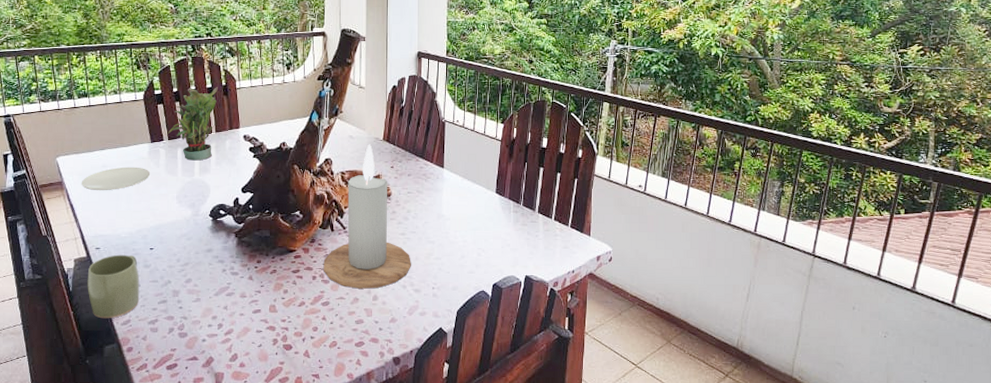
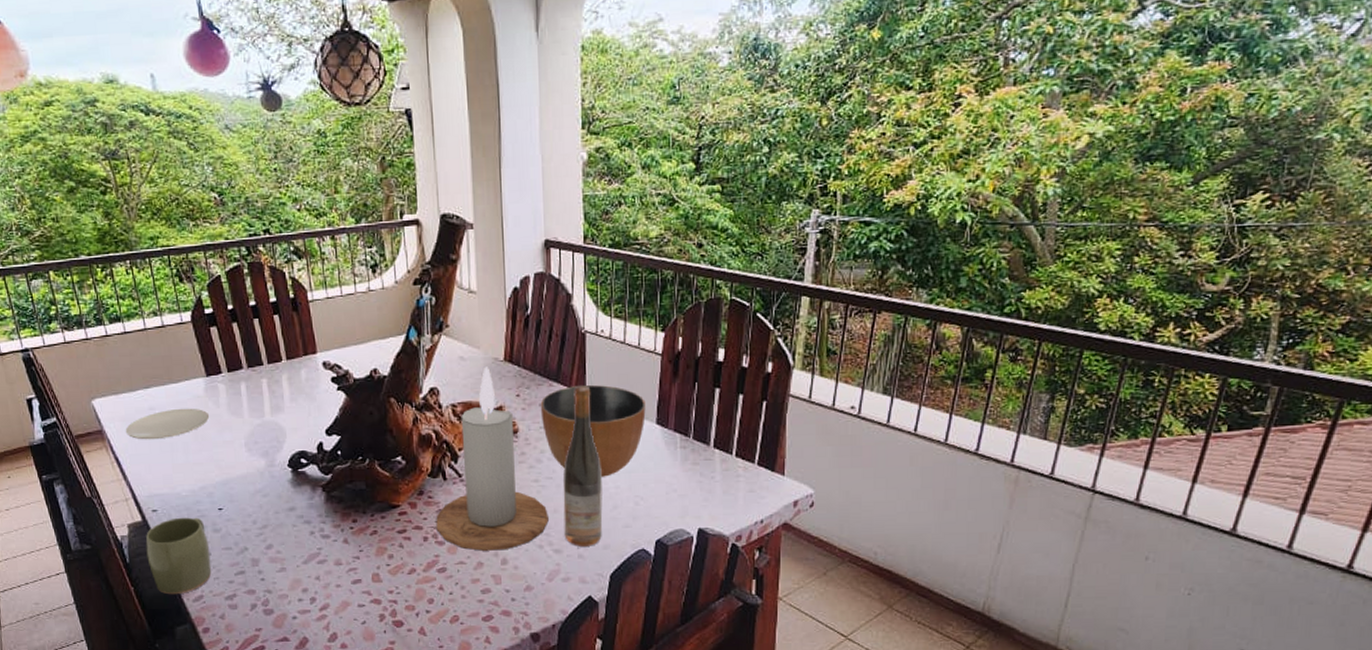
potted plant: present [167,87,218,161] -> none [225,300,285,397]
bowl: none [409,162,488,233] -> present [540,385,646,477]
wine bottle: none [423,162,453,287] -> present [563,386,603,546]

